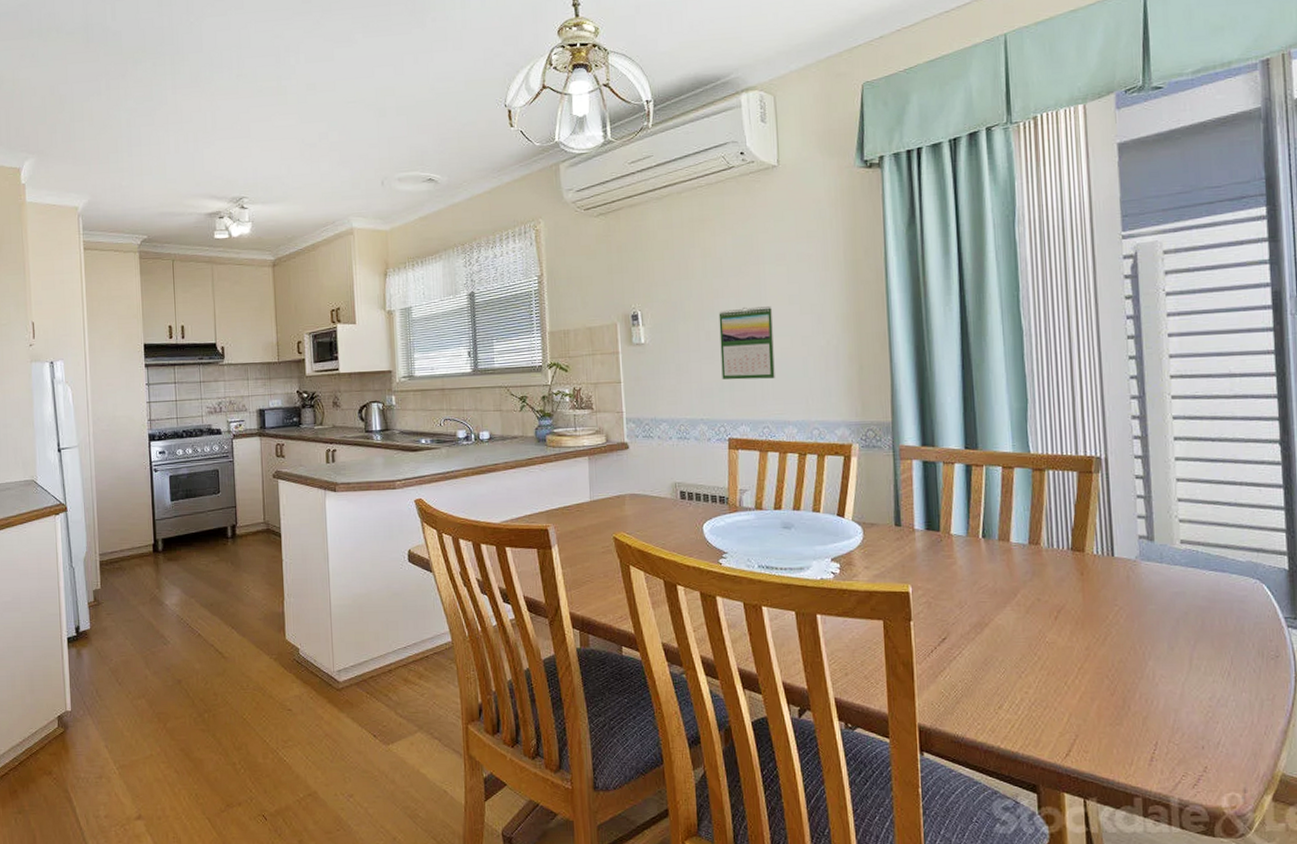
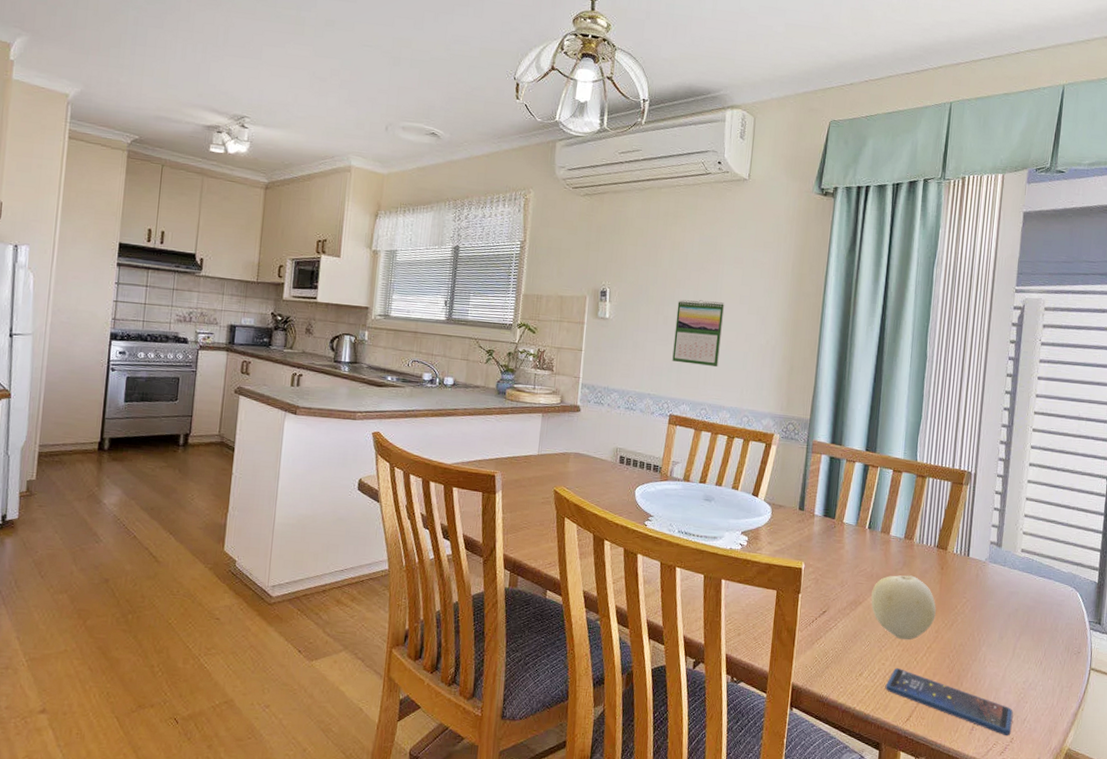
fruit: none [998,586,1083,662] -> present [871,575,936,640]
smartphone: none [1032,696,1203,765] -> present [885,668,1013,736]

